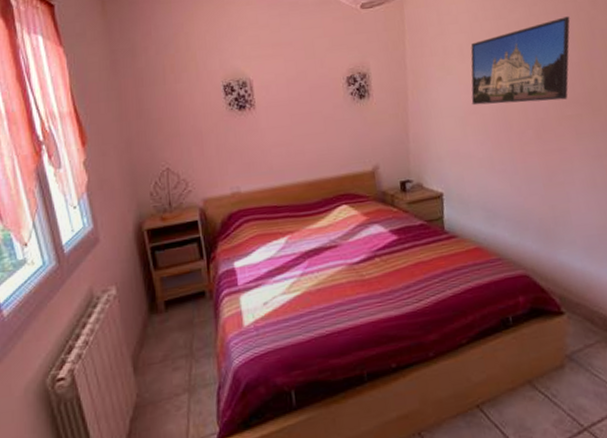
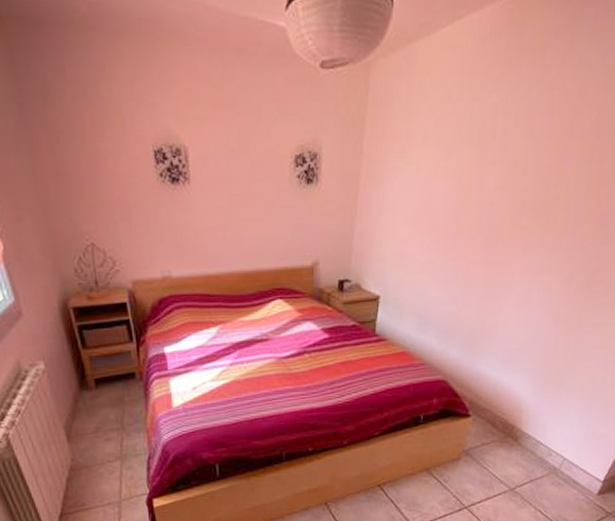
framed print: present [470,16,570,106] -> none [426,107,553,207]

